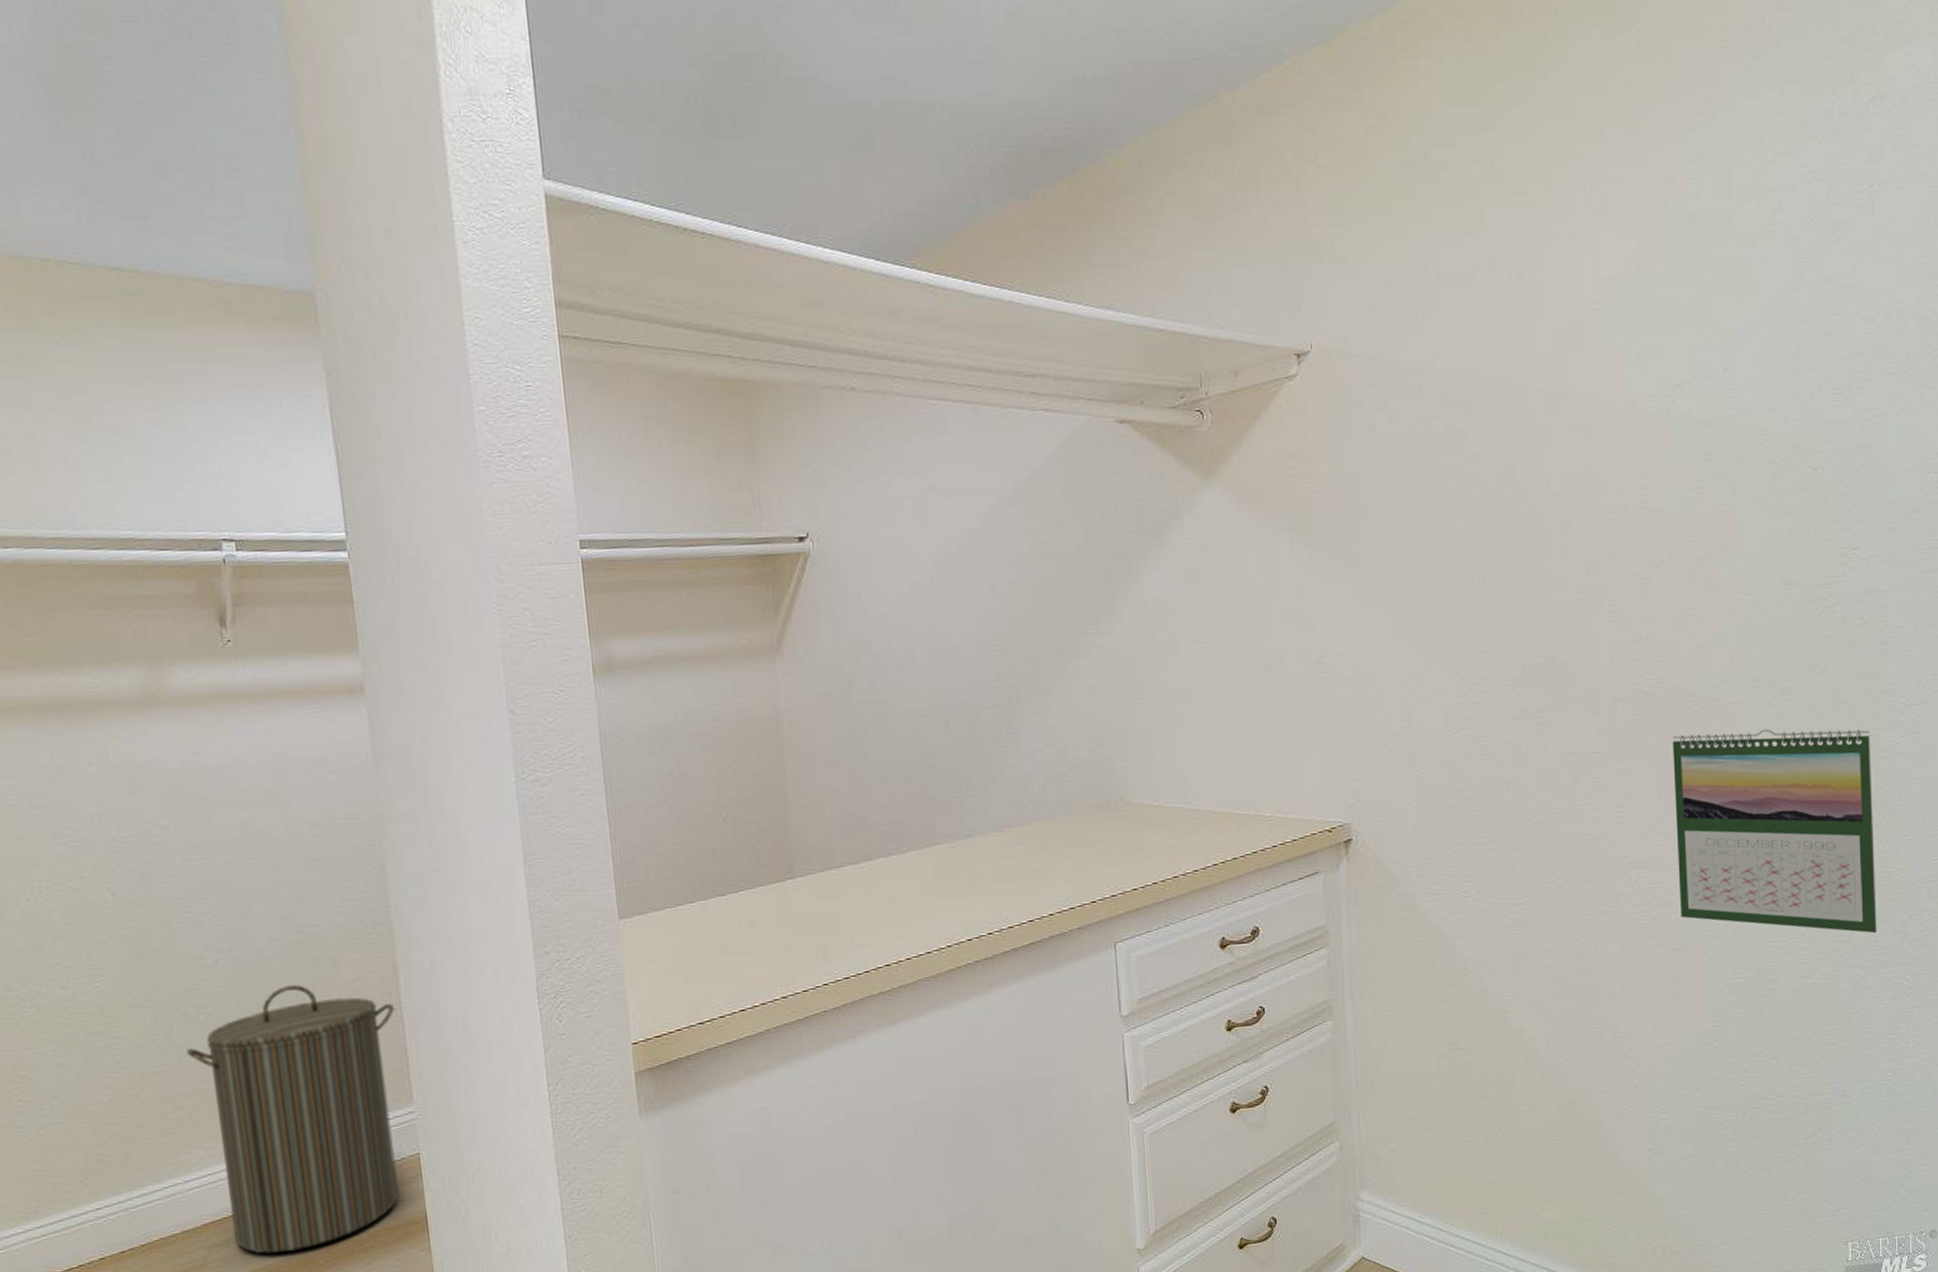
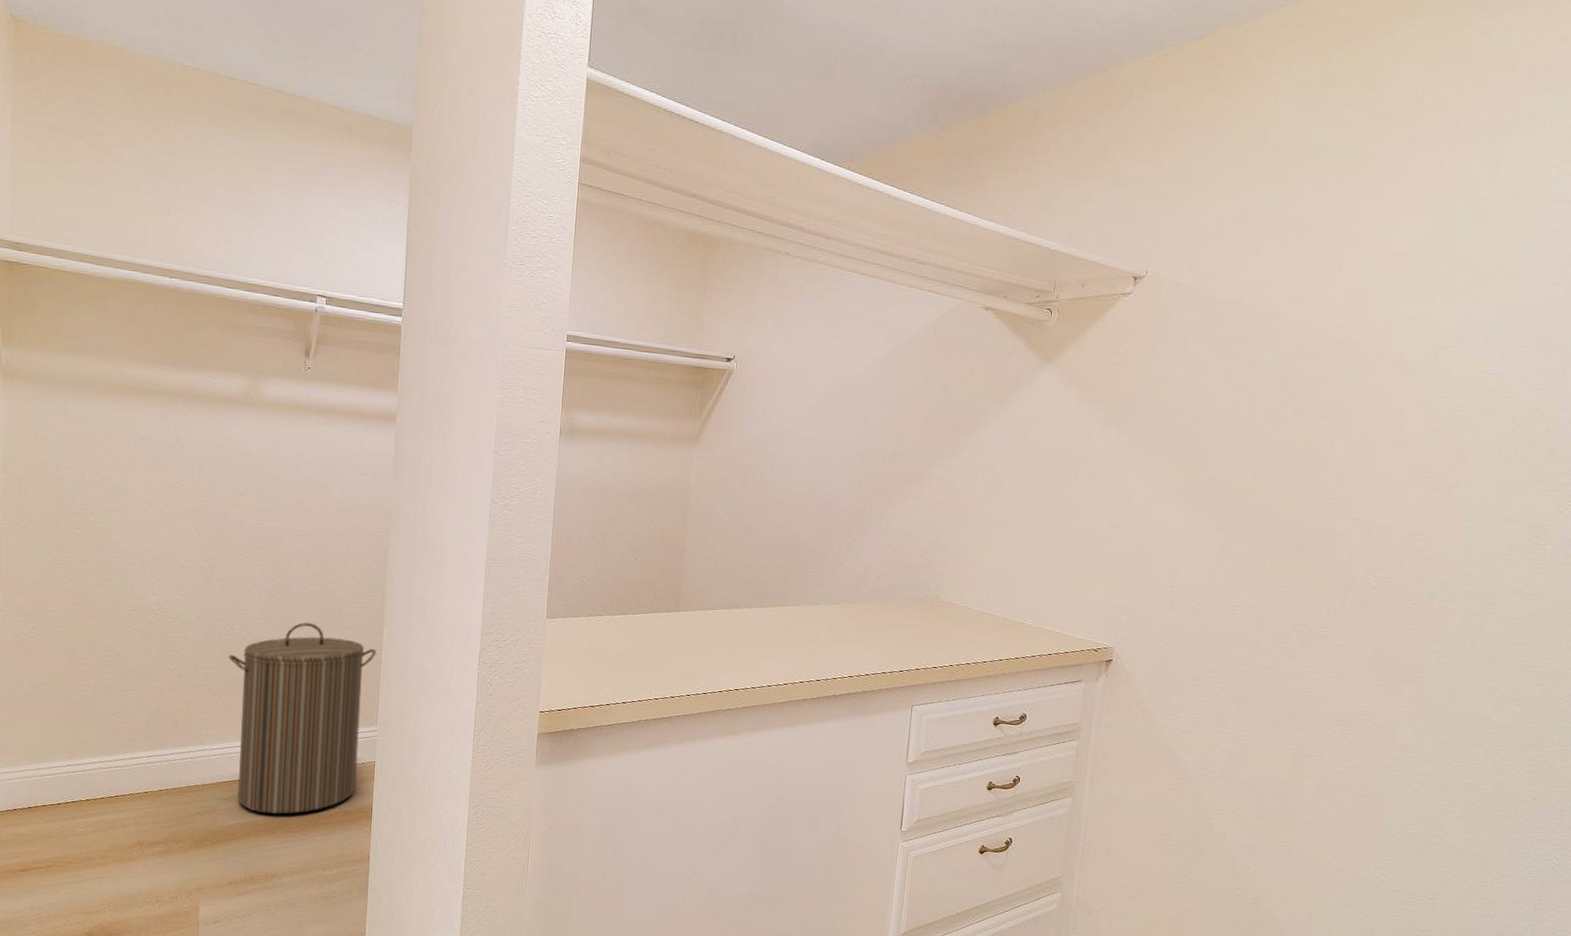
calendar: present [1672,729,1877,934] -> none [1372,626,1559,816]

